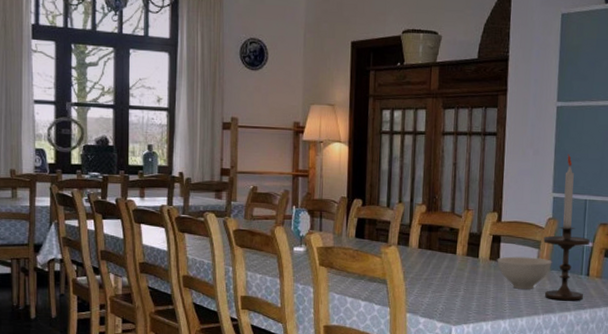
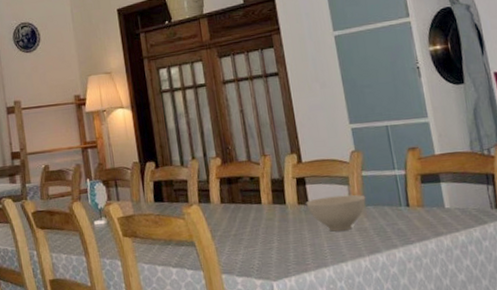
candlestick: present [543,154,590,301] -> none [351,81,408,238]

